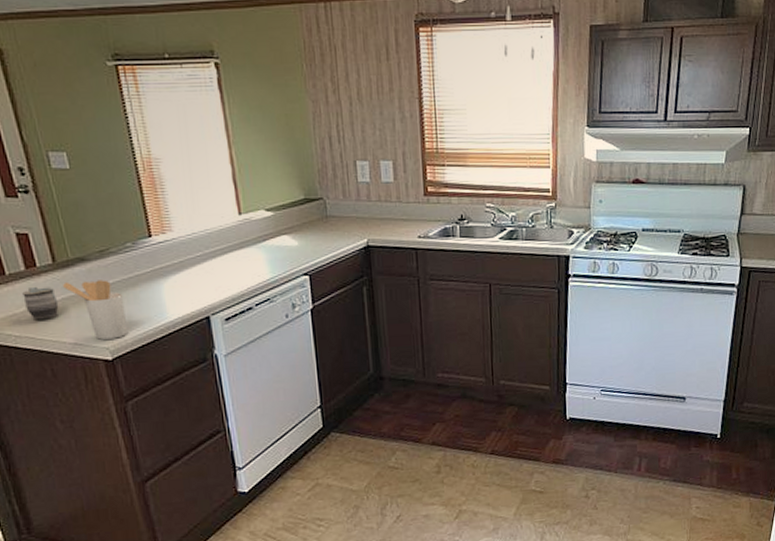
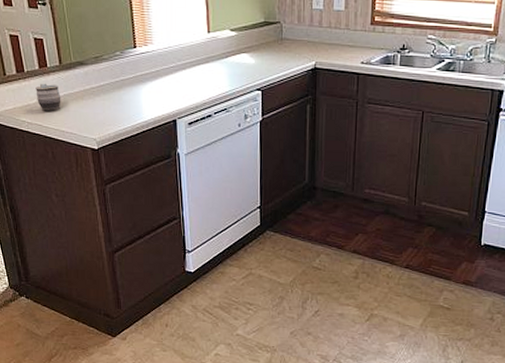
utensil holder: present [63,280,127,340] -> none [66,81,111,132]

